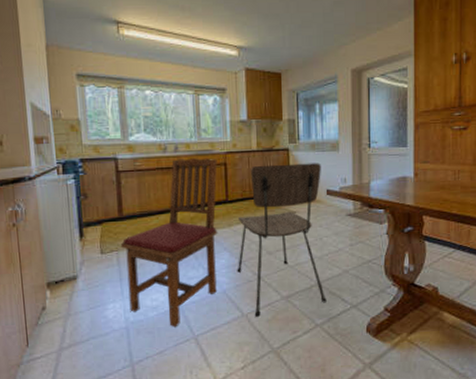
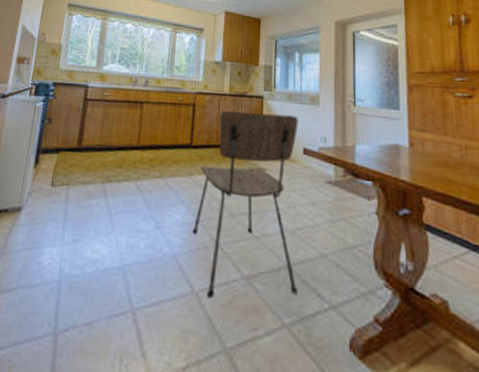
dining chair: present [120,158,218,328] -> none [67,94,186,293]

